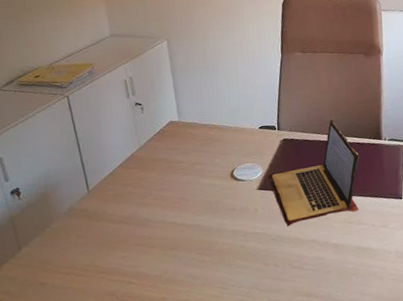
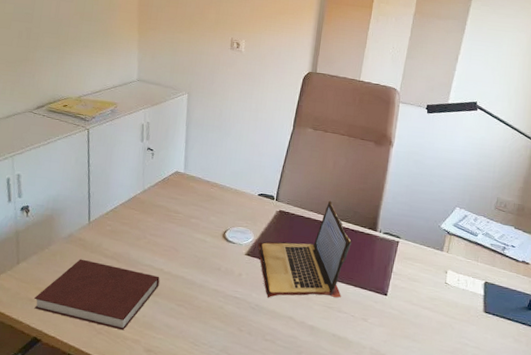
notebook: none [45,229,175,292] -> present [34,259,160,331]

